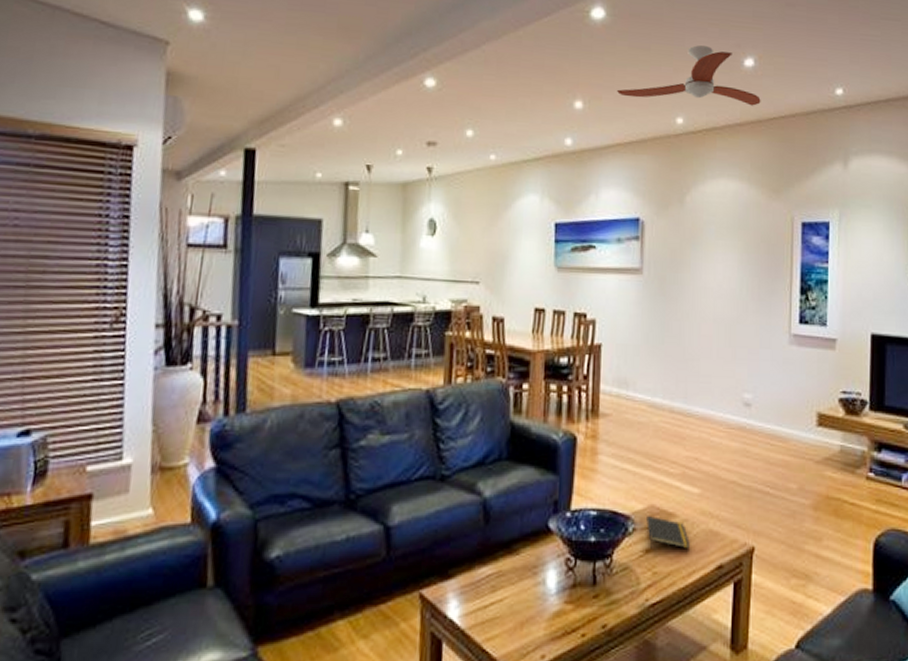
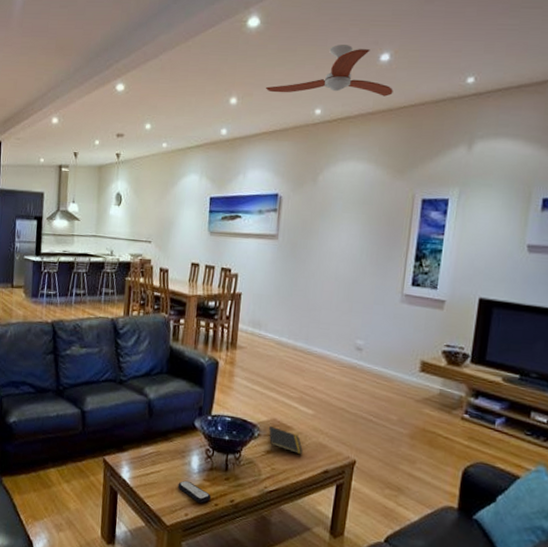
remote control: none [529,607,575,636] -> present [178,480,211,503]

